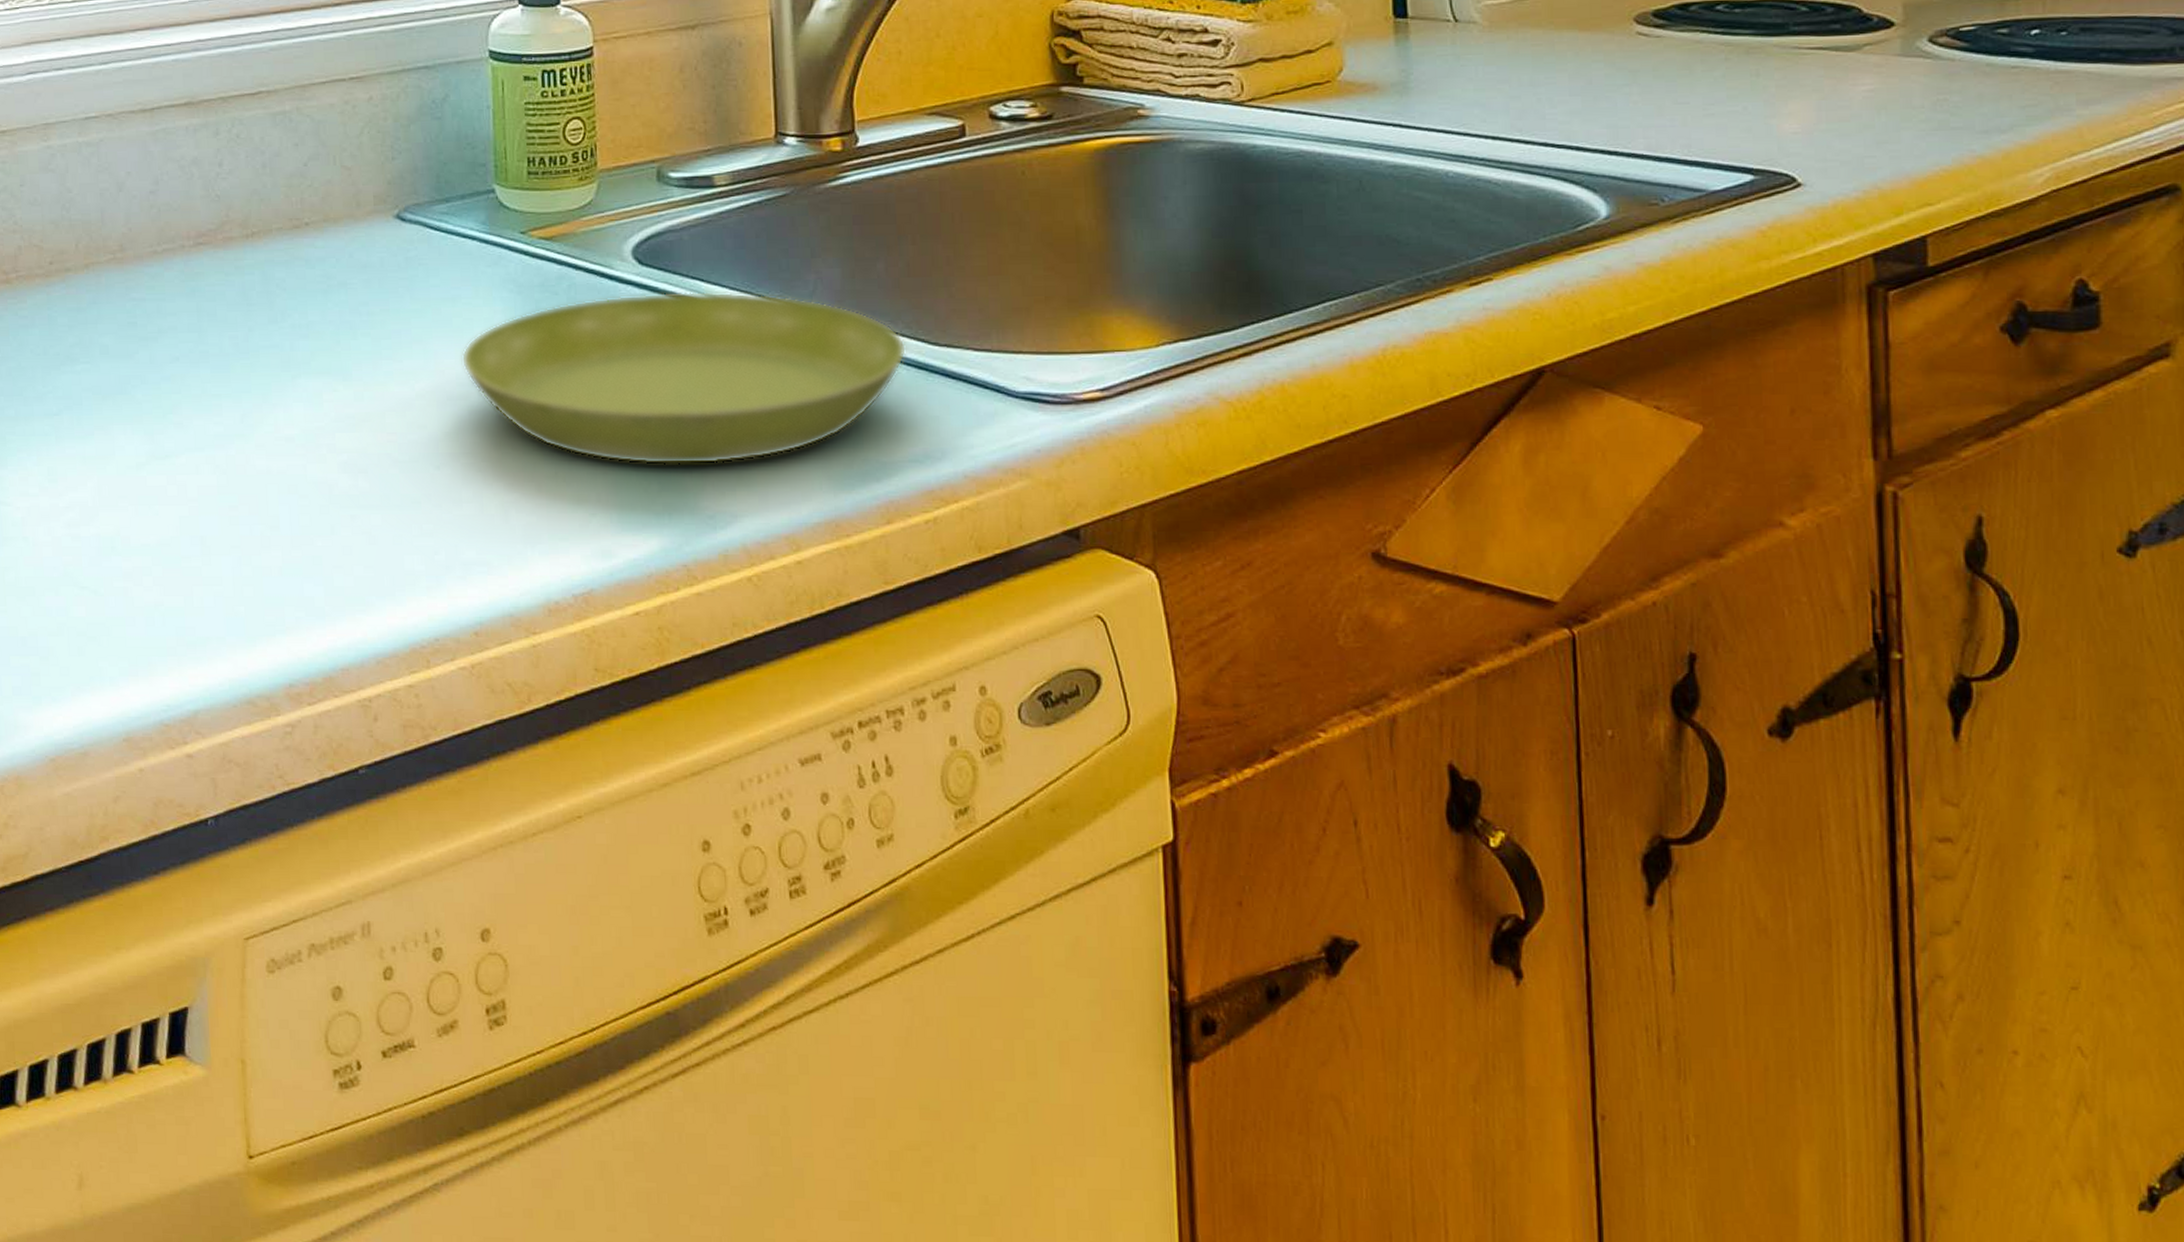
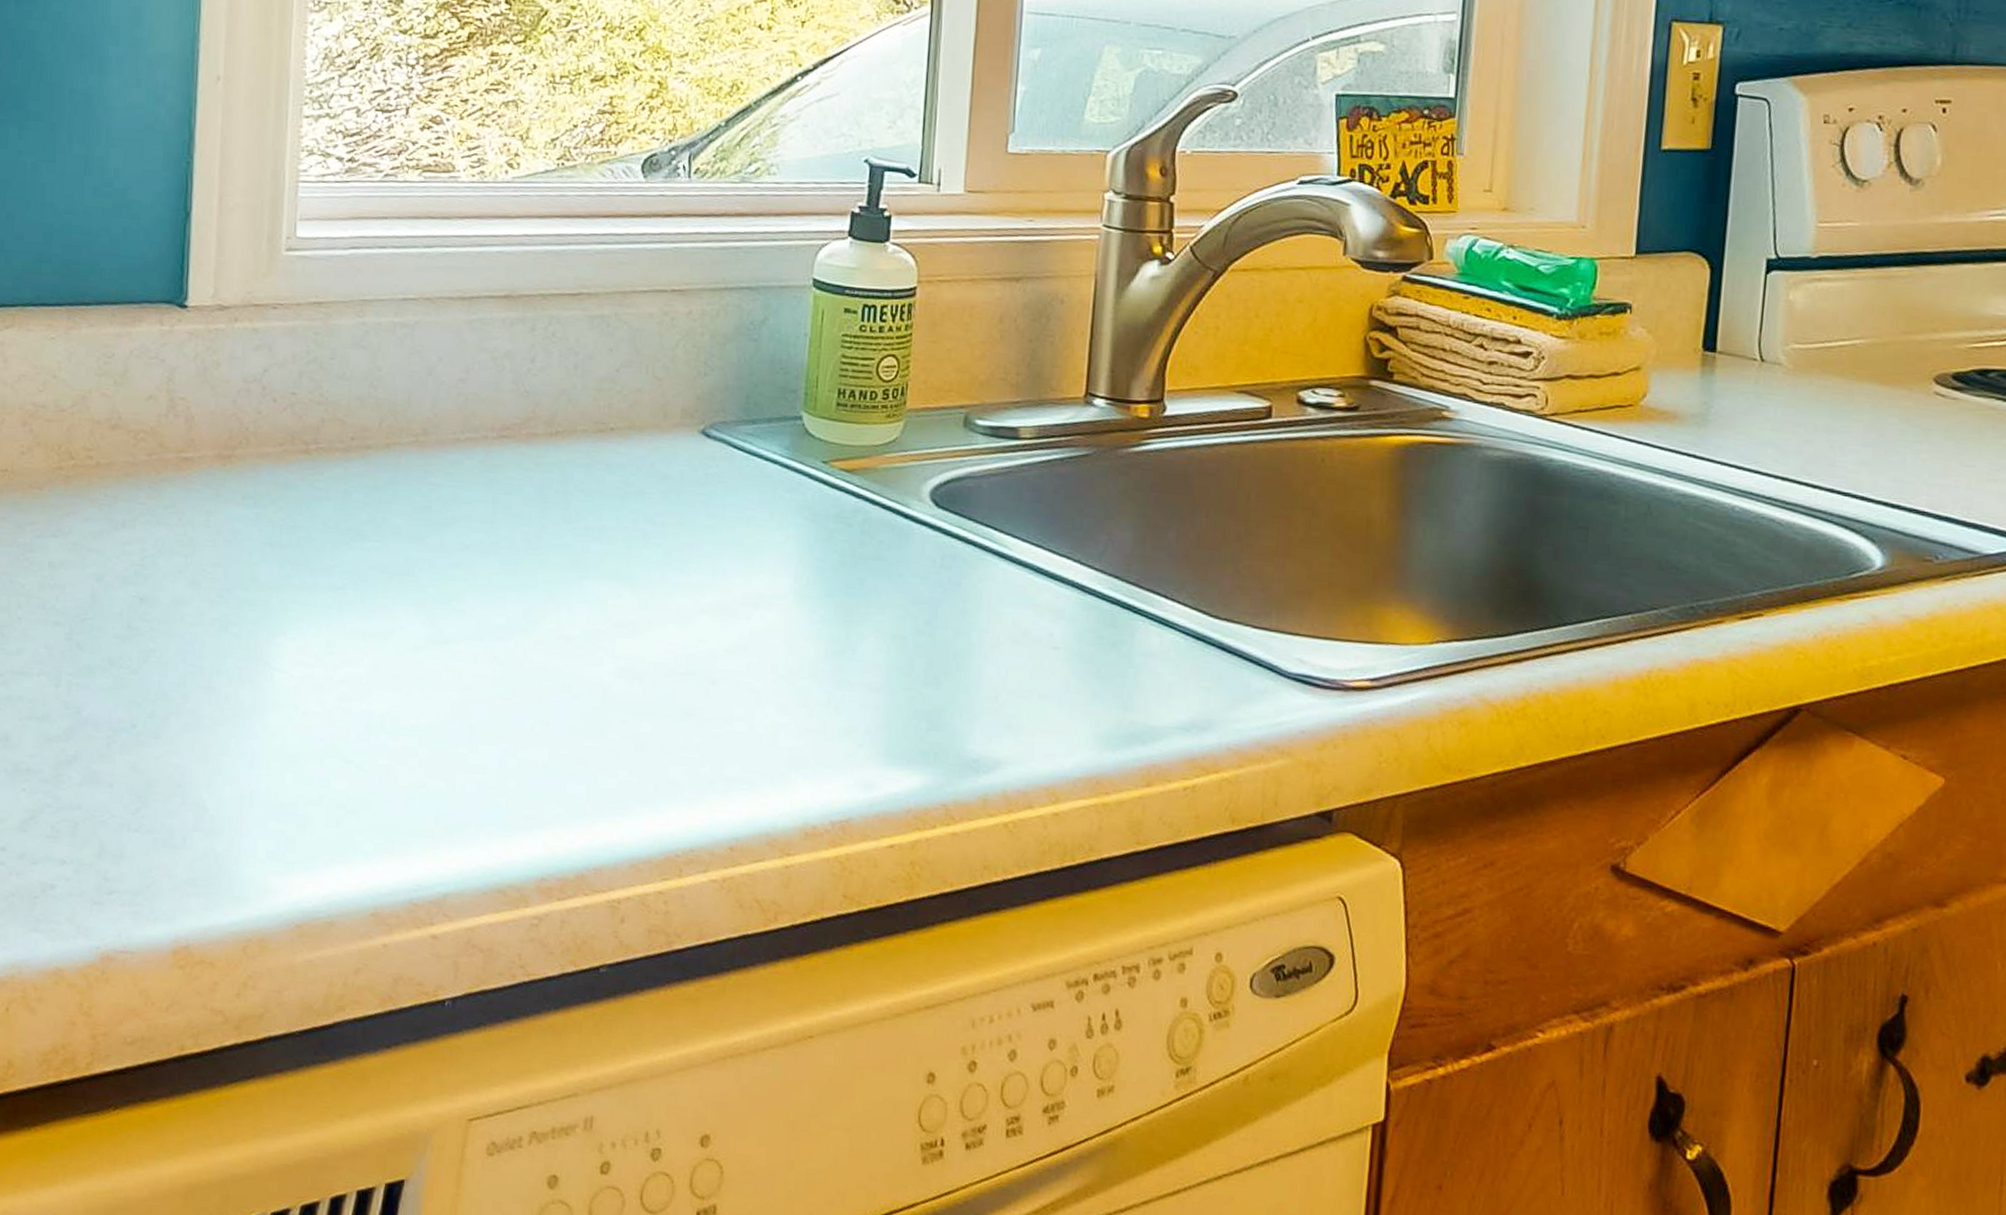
saucer: present [461,291,907,465] -> none [748,535,1188,710]

